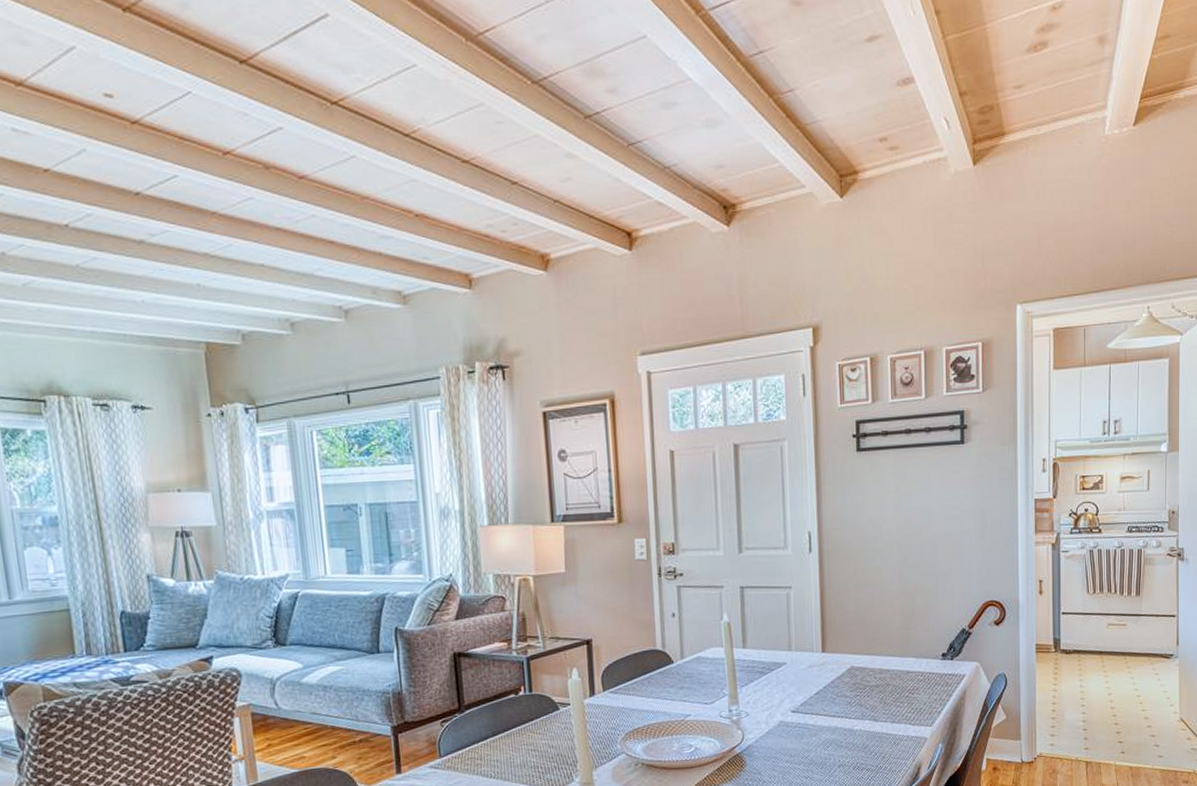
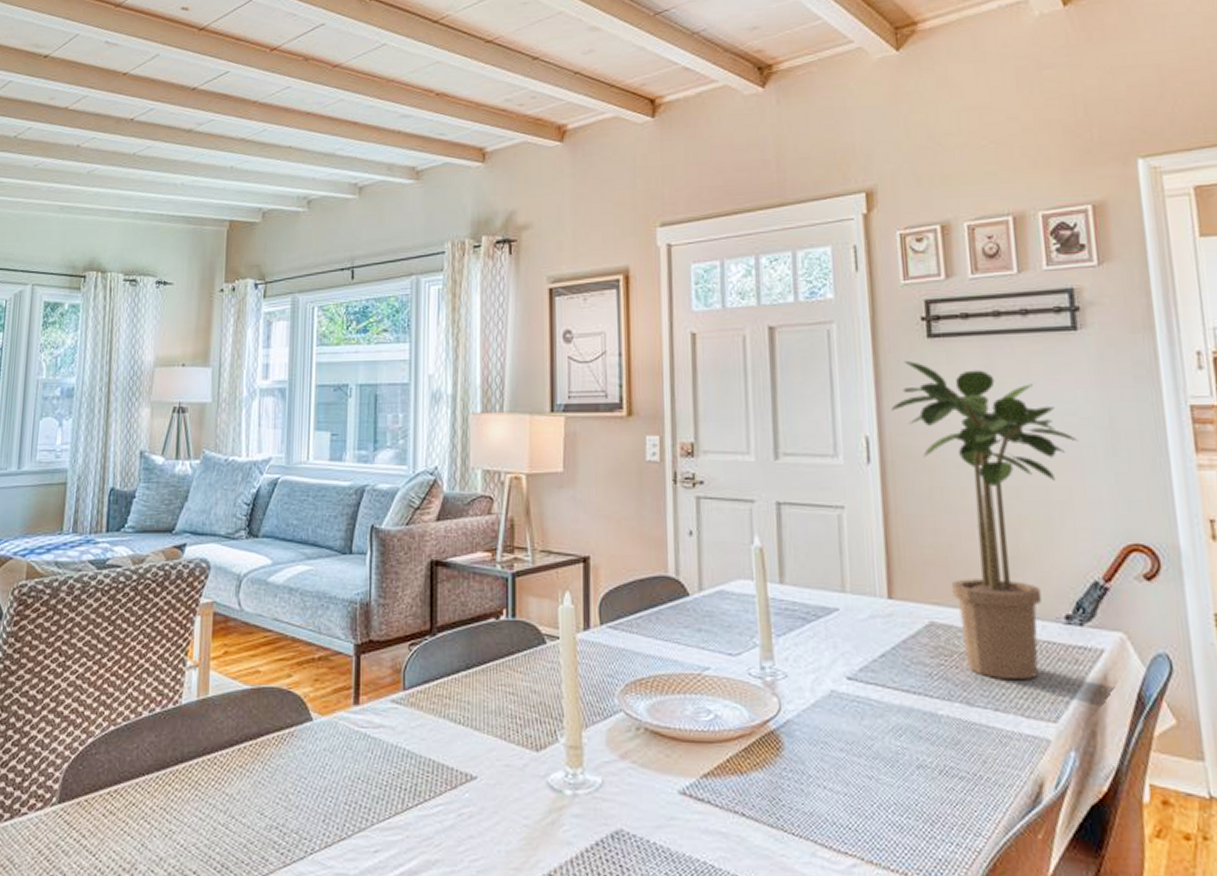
potted plant: none [828,471,959,701] -> present [891,361,1078,679]

